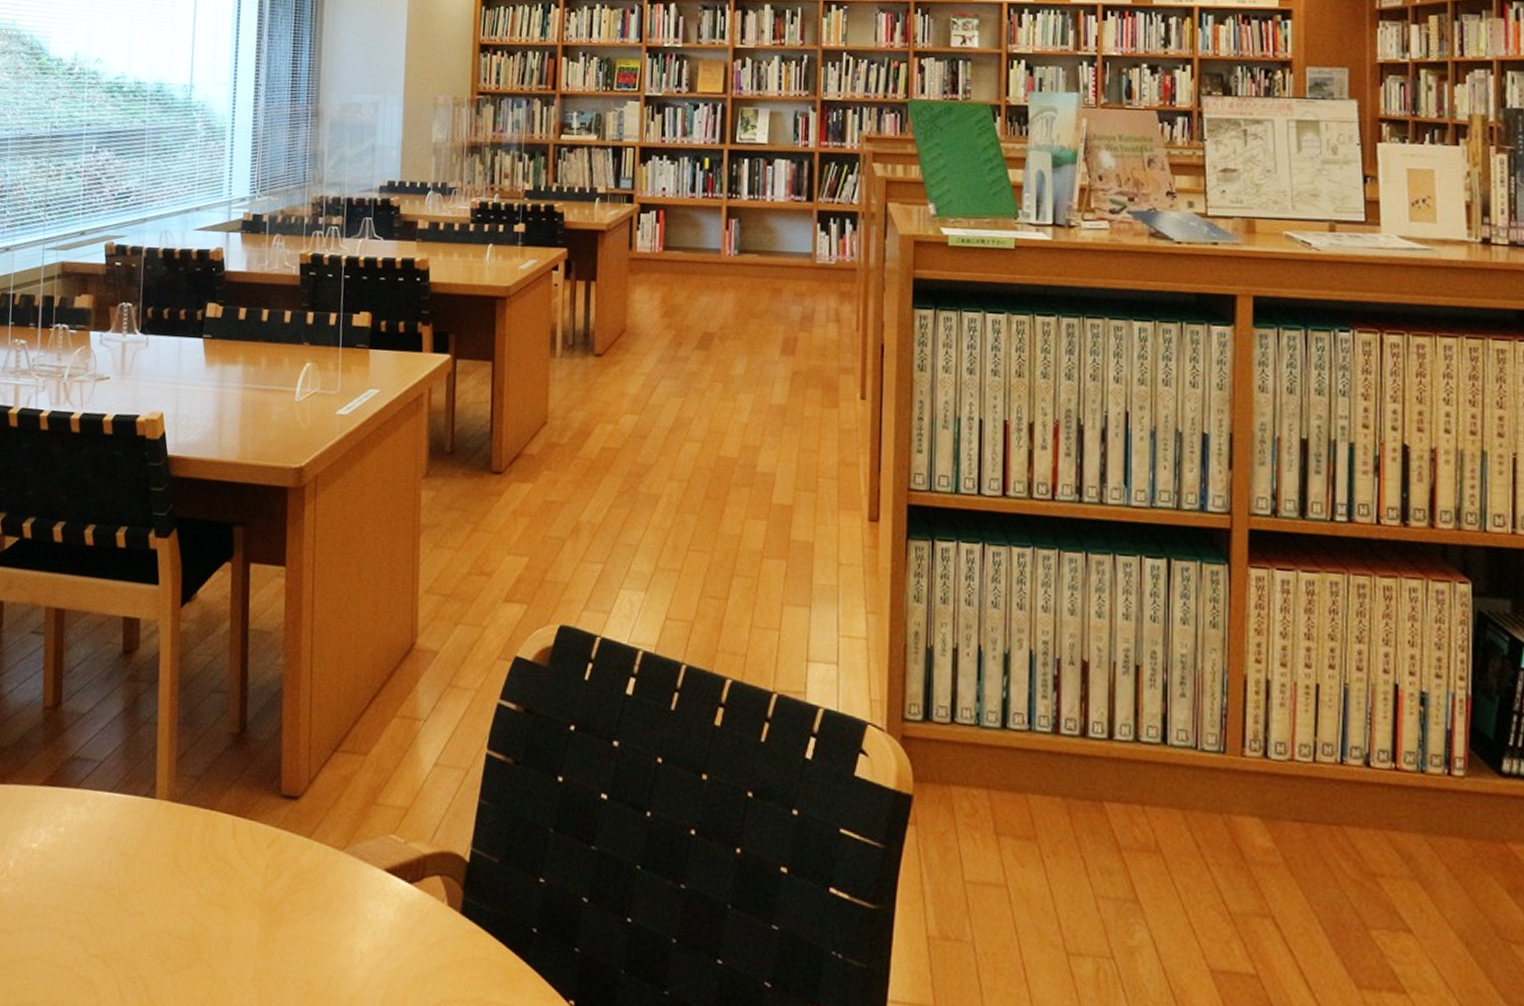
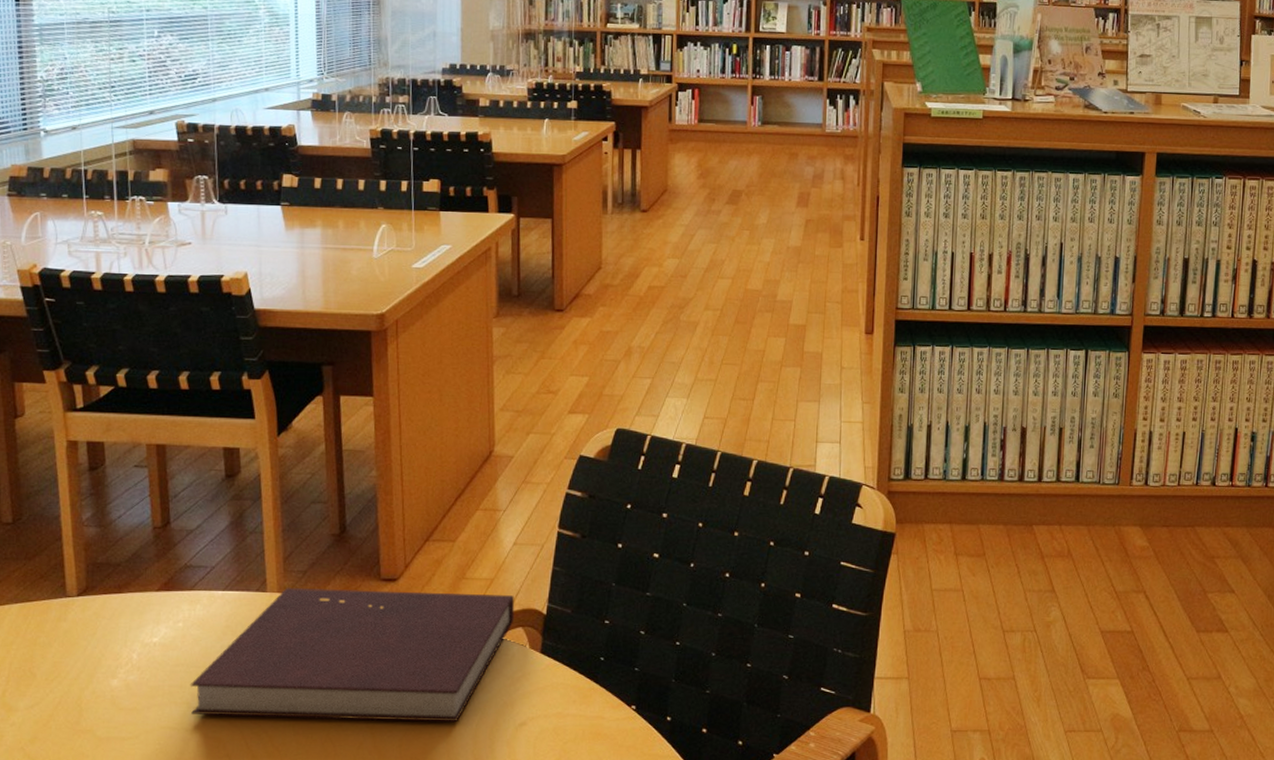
notebook: none [64,795,433,994] -> present [190,587,515,721]

